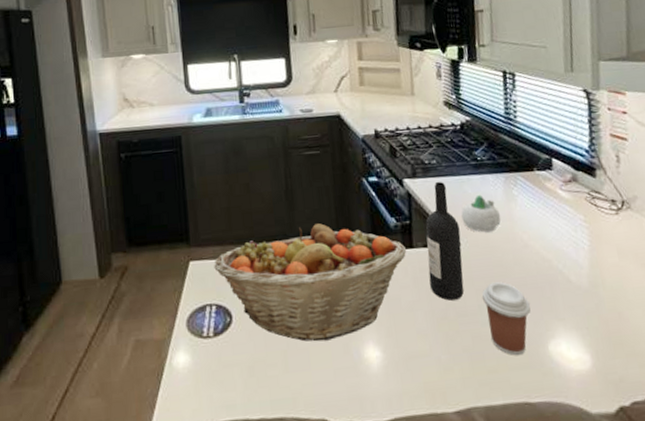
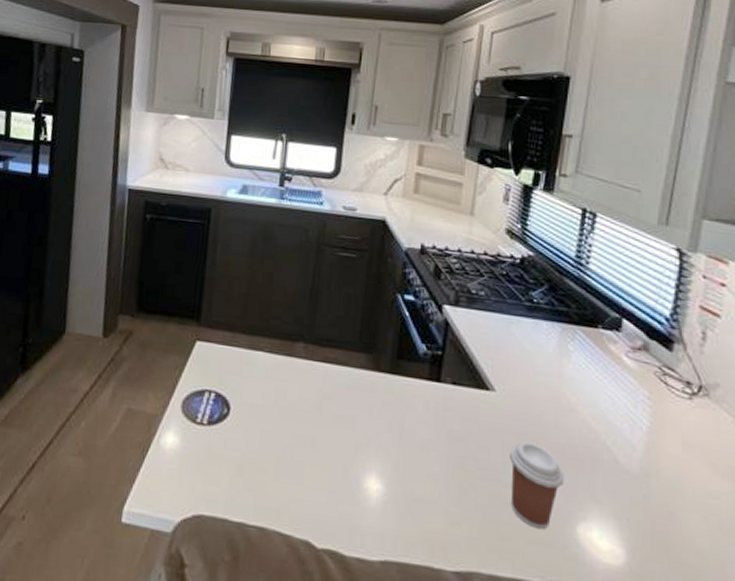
fruit basket: present [214,223,407,342] -> none [220,331,433,459]
wine bottle: present [426,182,464,301] -> none [452,316,498,451]
succulent planter: present [461,194,501,233] -> none [502,340,549,385]

